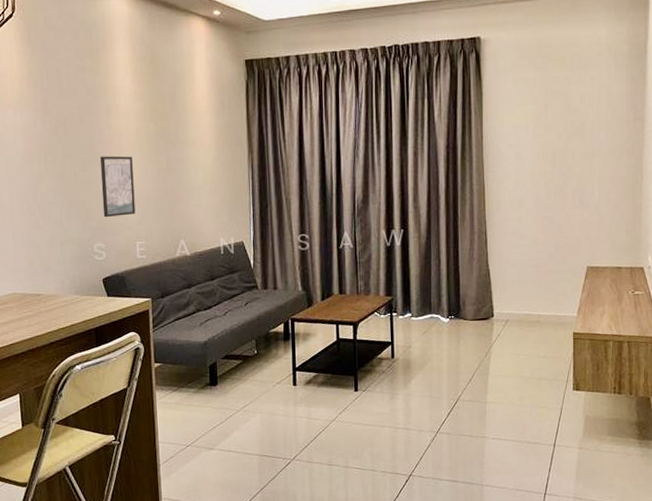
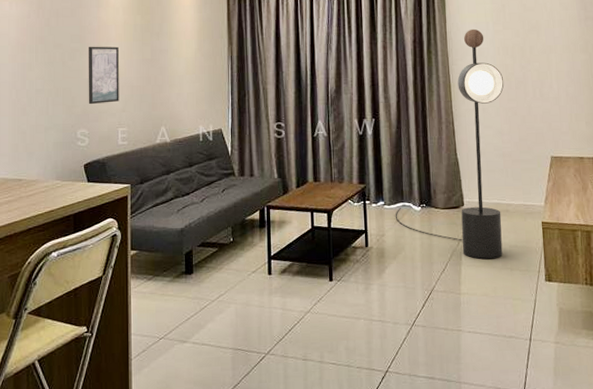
floor lamp: none [422,132,542,369] -> present [395,28,504,259]

